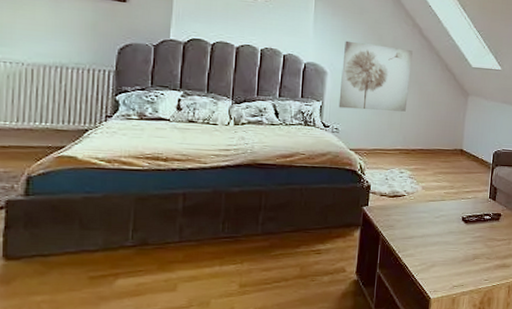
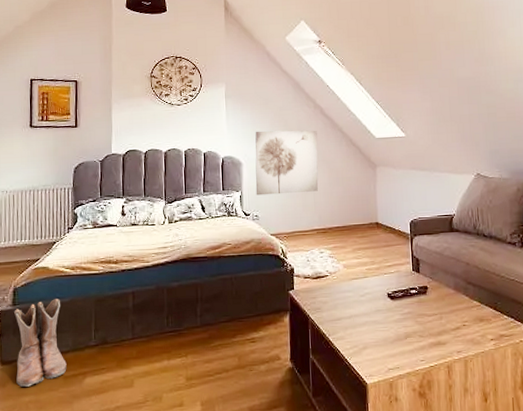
boots: none [25,193,94,285] -> present [13,299,67,387]

